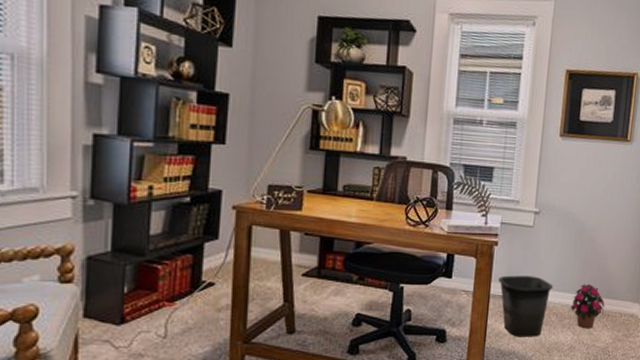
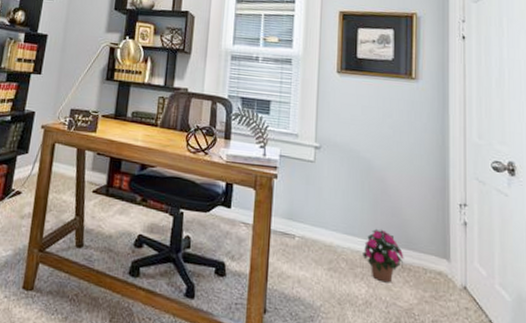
waste bin: present [498,275,553,337] -> none [279,211,340,284]

